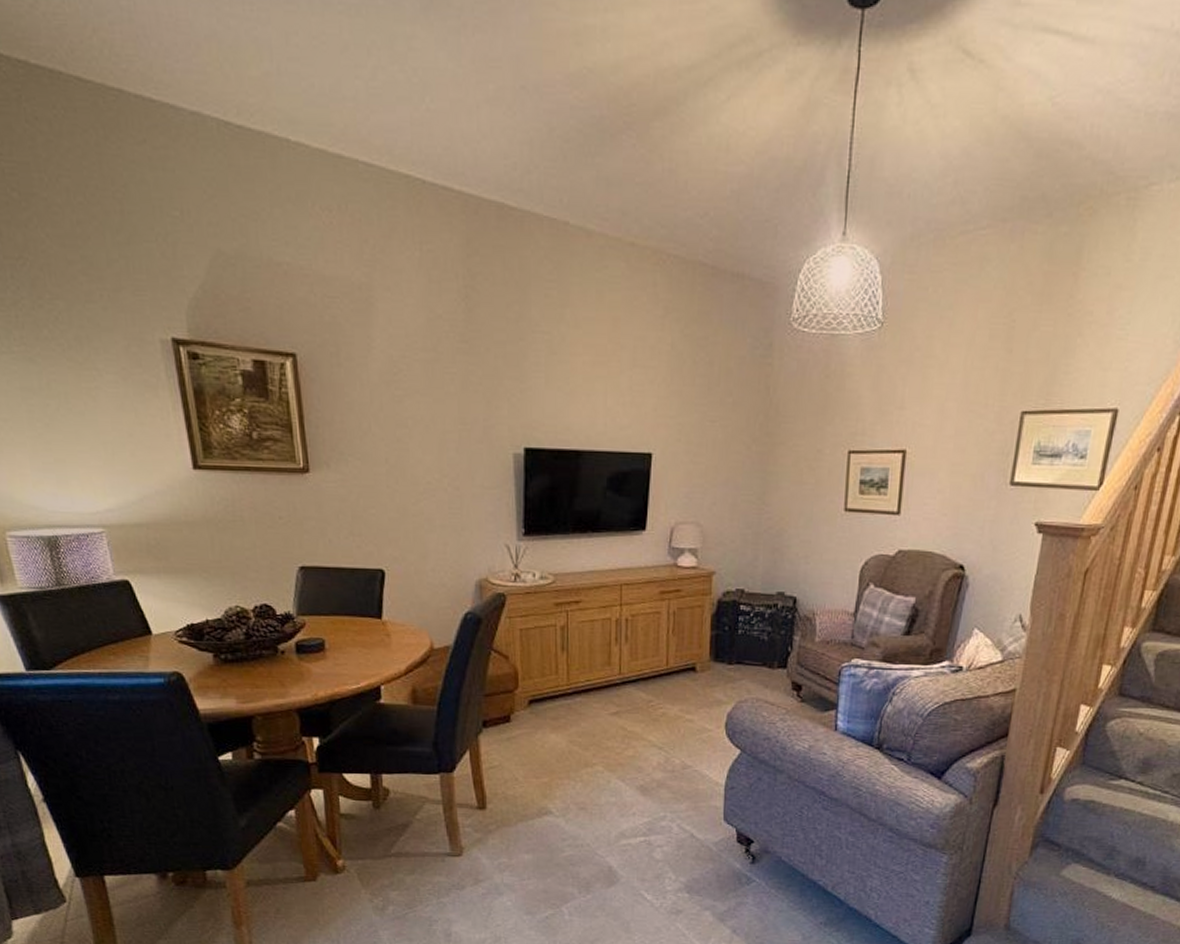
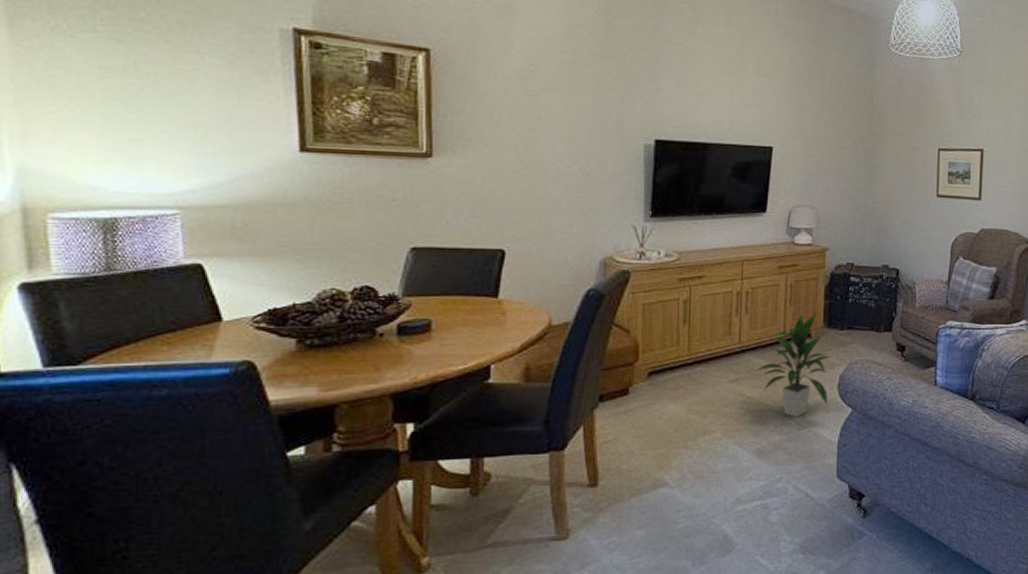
indoor plant: none [637,643,720,756] -> present [755,312,833,418]

